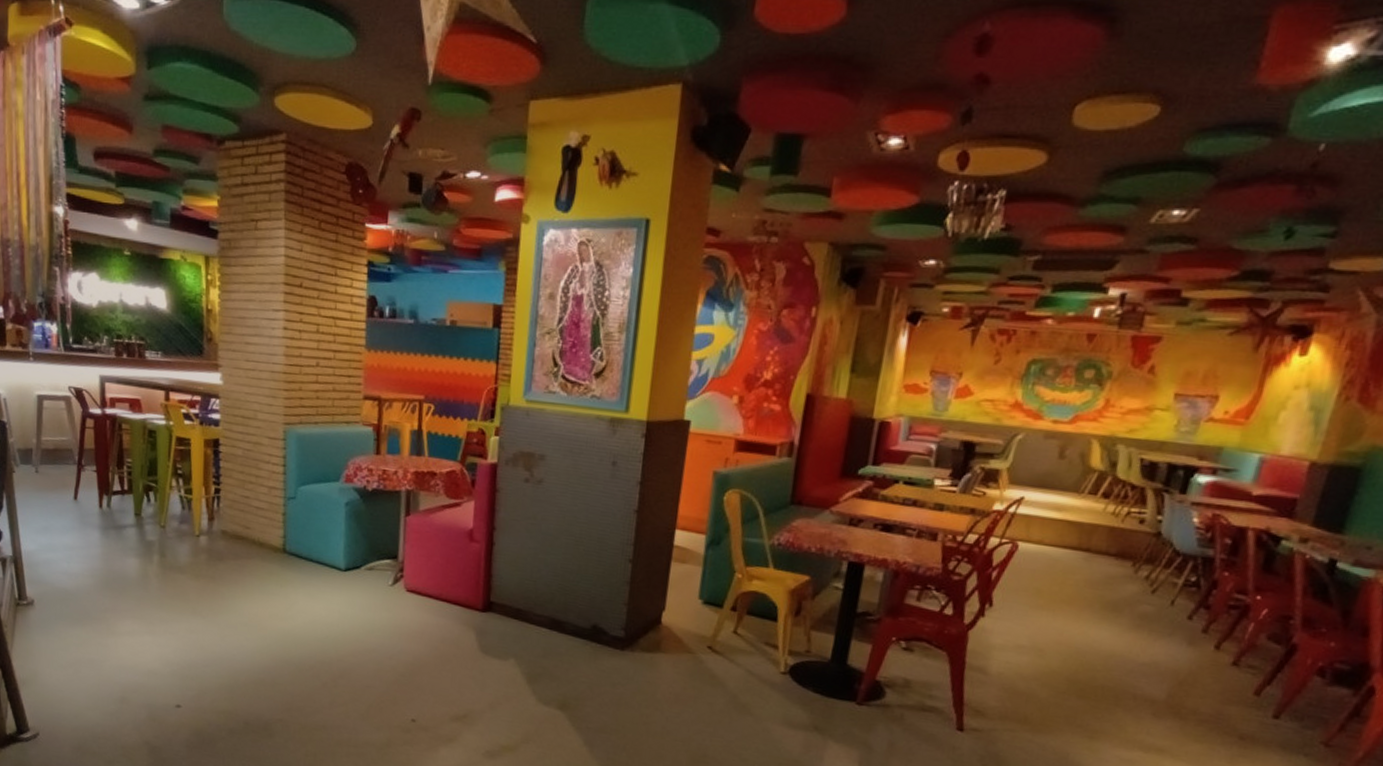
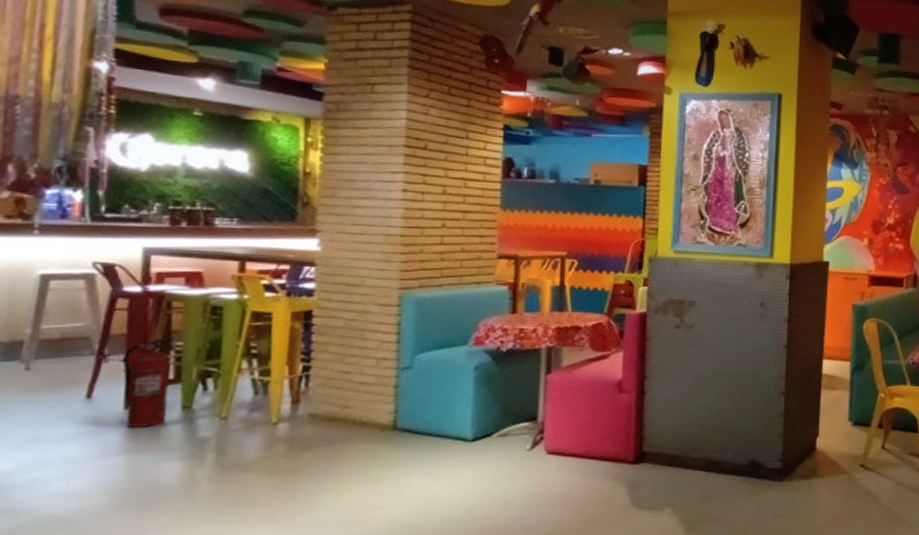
fire extinguisher: none [94,454,127,528] -> present [122,337,176,427]

